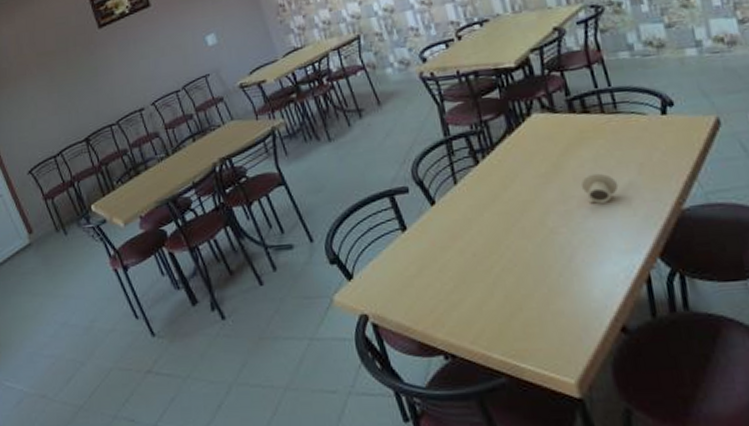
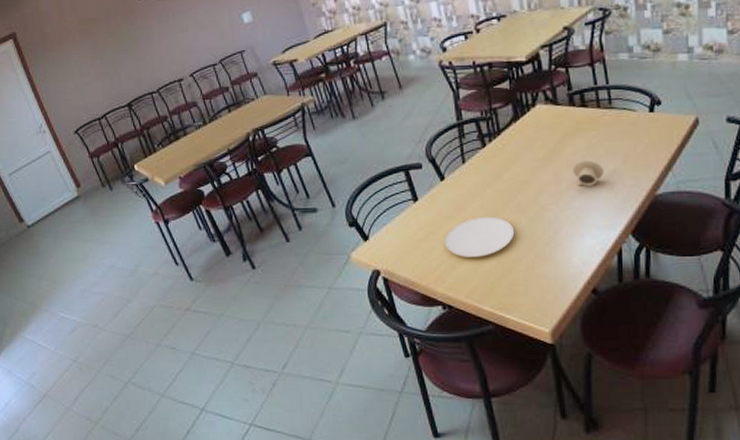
plate: none [440,244,522,296] -> present [445,216,515,258]

